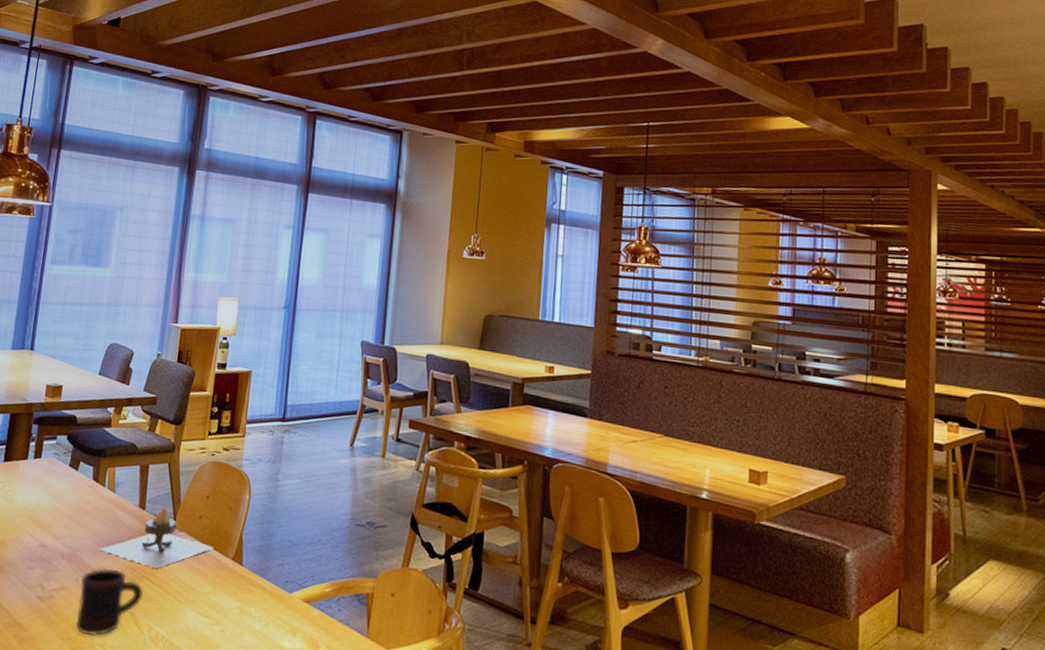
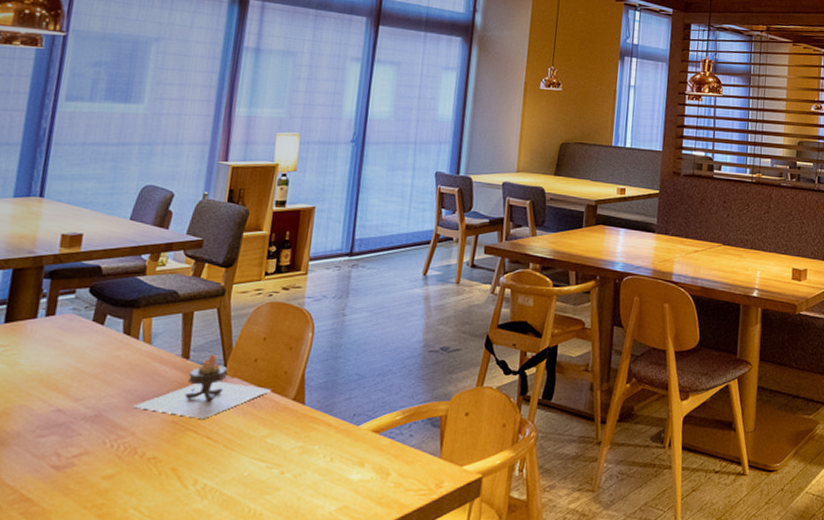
mug: present [75,568,144,637] -> none [102,425,188,500]

